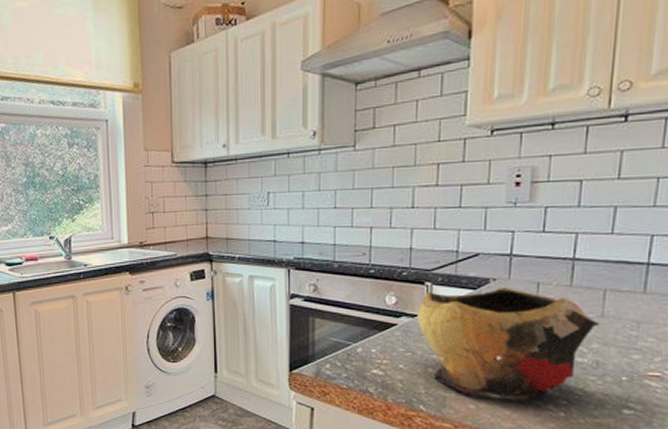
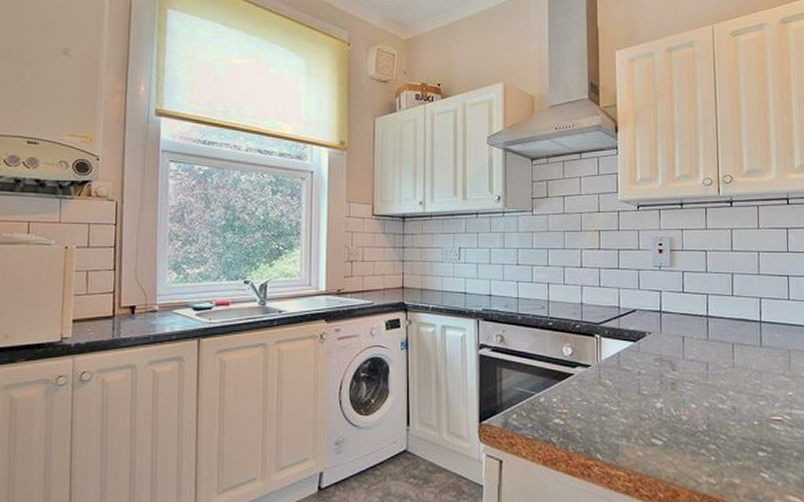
decorative bowl: present [417,288,600,398] -> none [590,340,733,444]

